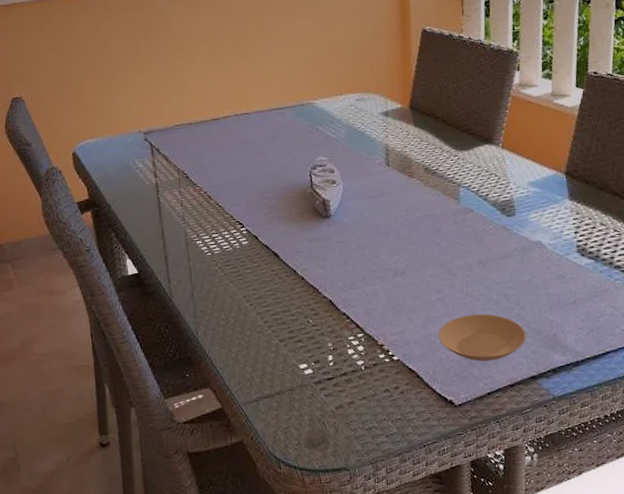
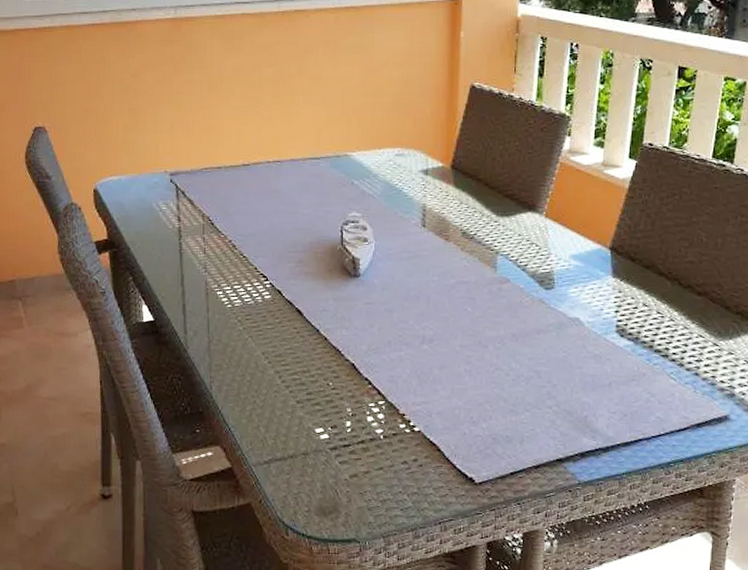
saucer: present [438,314,526,361] -> none [464,389,555,440]

